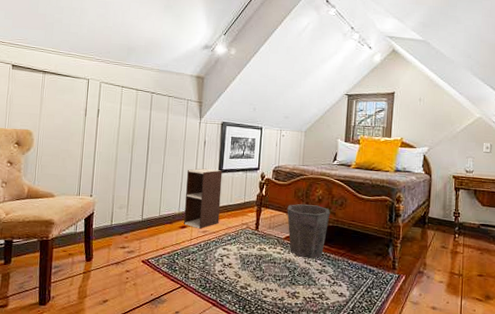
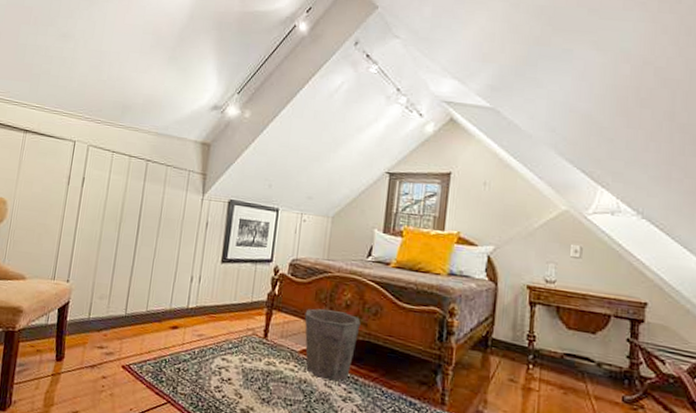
shelf unit: present [184,168,223,229] -> none [175,255,227,332]

